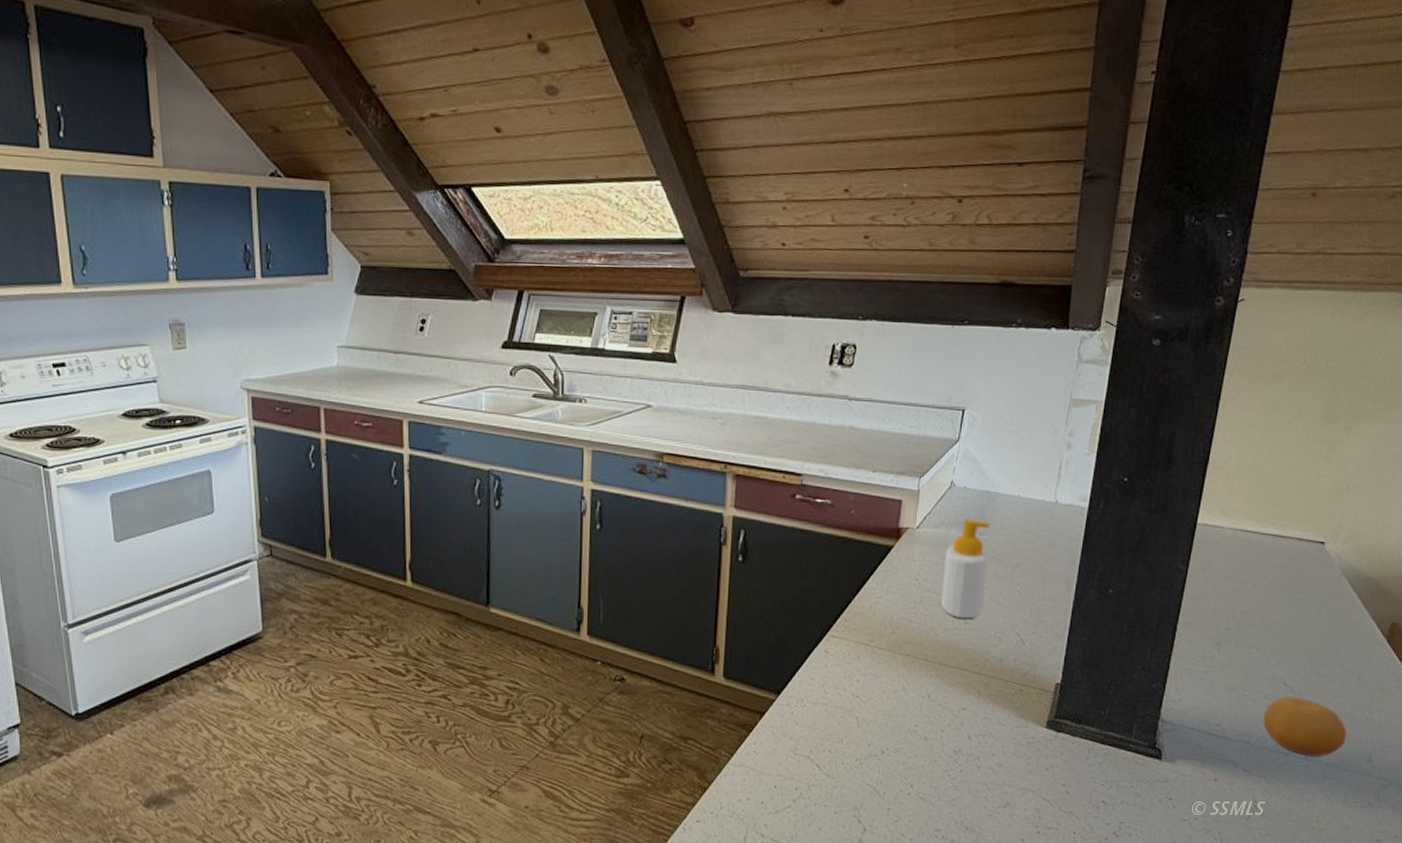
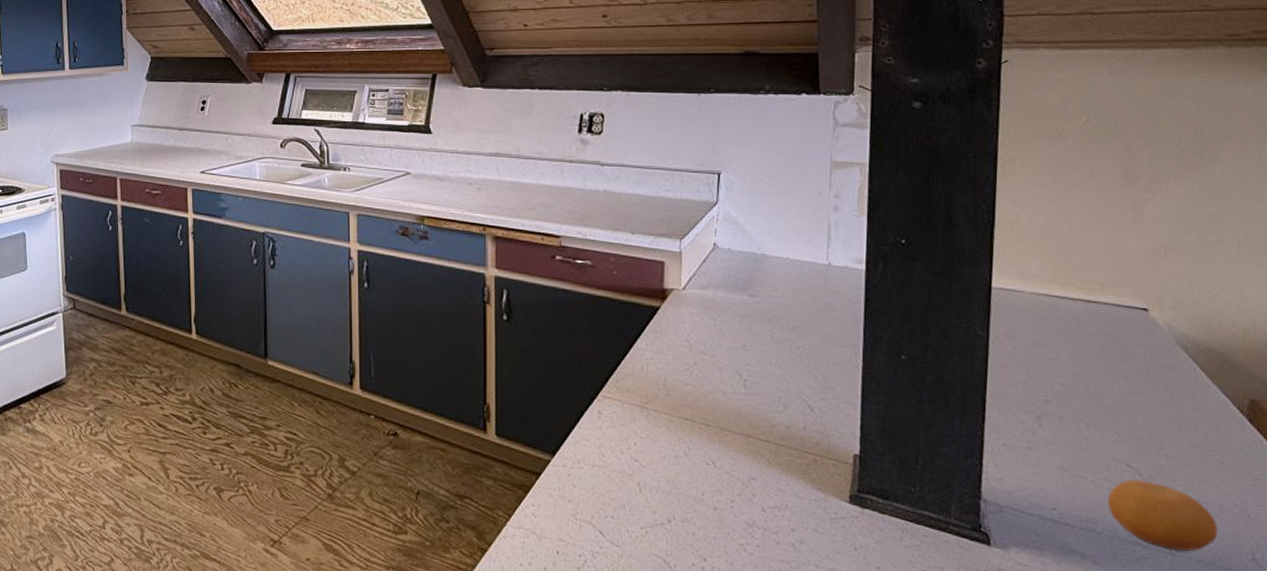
soap bottle: present [940,519,990,619] -> none [715,280,764,383]

